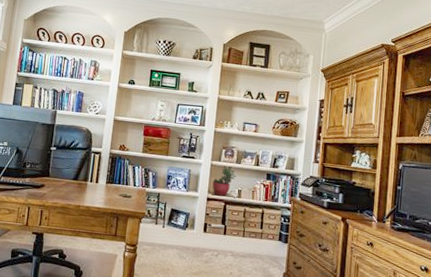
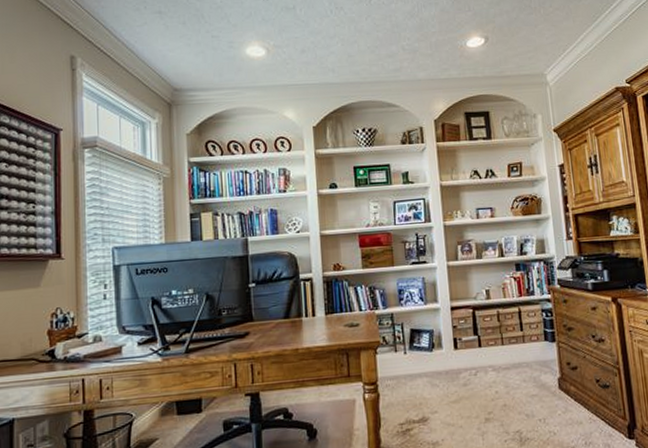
succulent plant: present [208,166,236,199] -> none [451,264,485,304]

